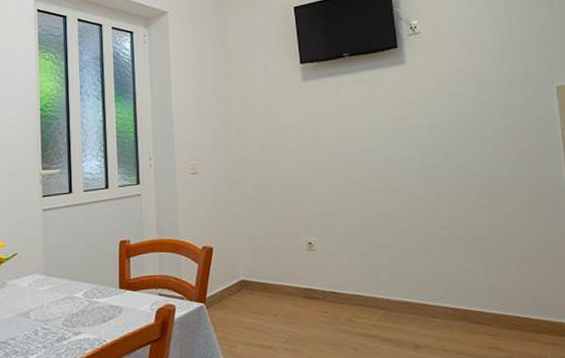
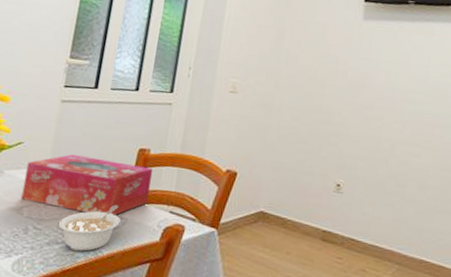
tissue box: none [25,256,138,308] -> present [21,154,152,215]
legume: none [62,296,116,343] -> present [58,205,121,252]

